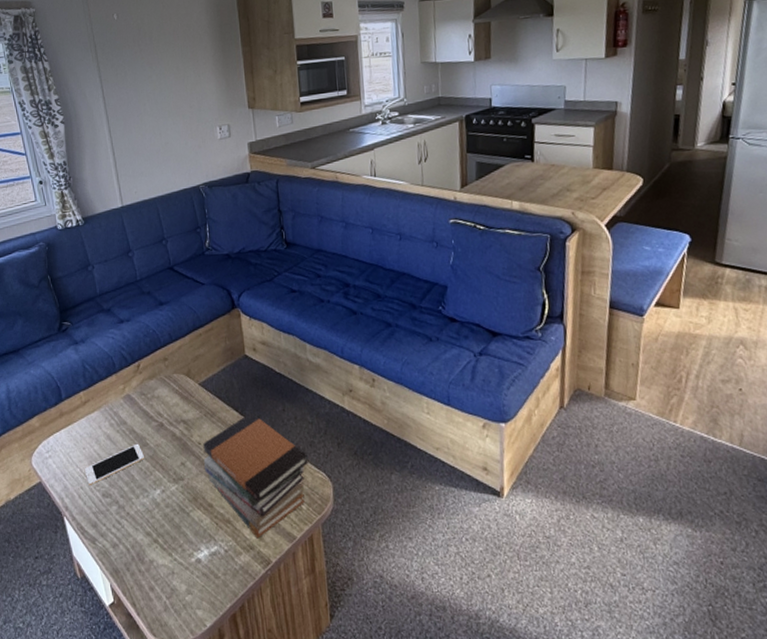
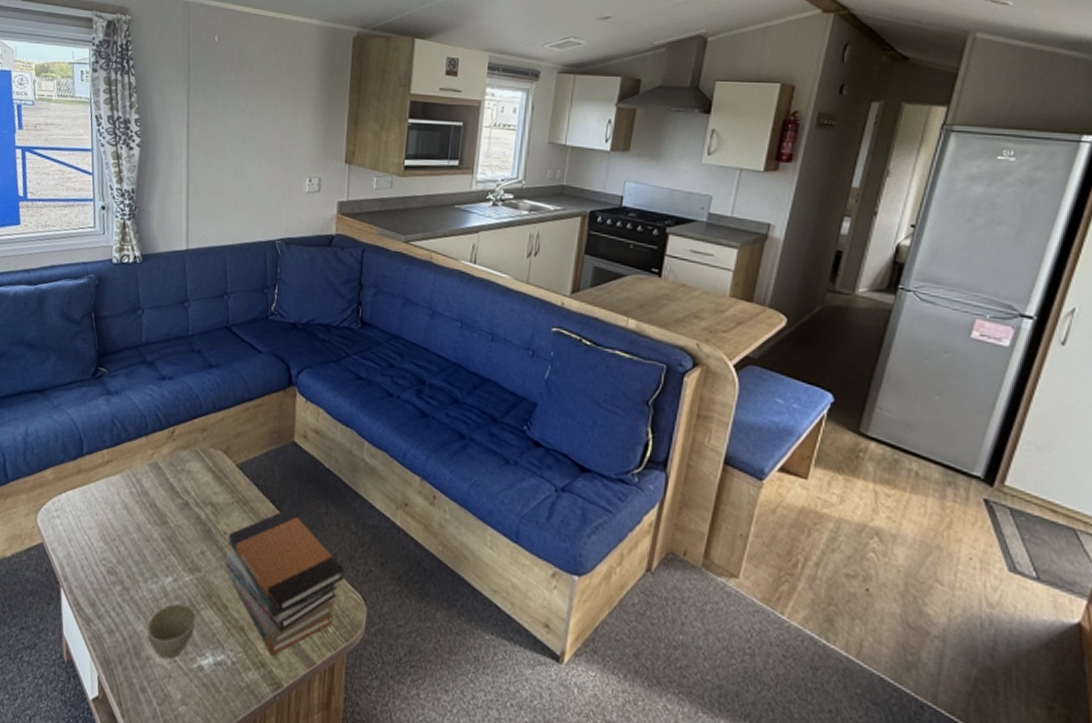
cell phone: present [84,443,144,485] -> none [92,519,161,558]
cup: none [145,510,188,559] -> present [146,603,197,660]

